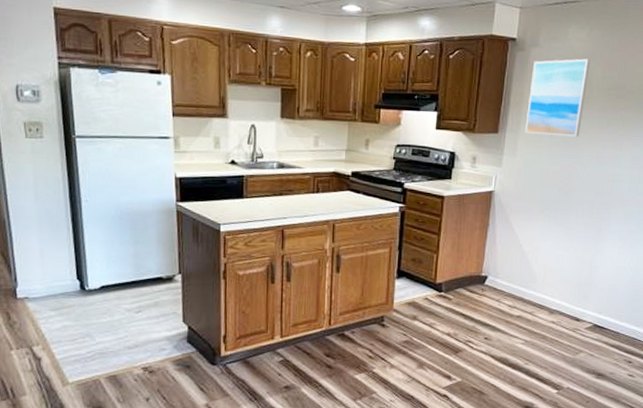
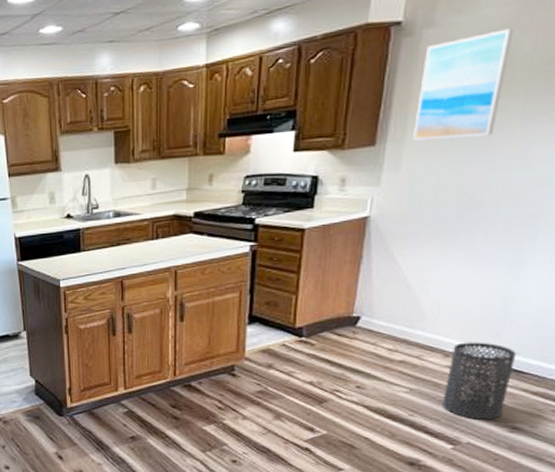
trash can: none [549,302,600,368] -> present [442,342,517,420]

